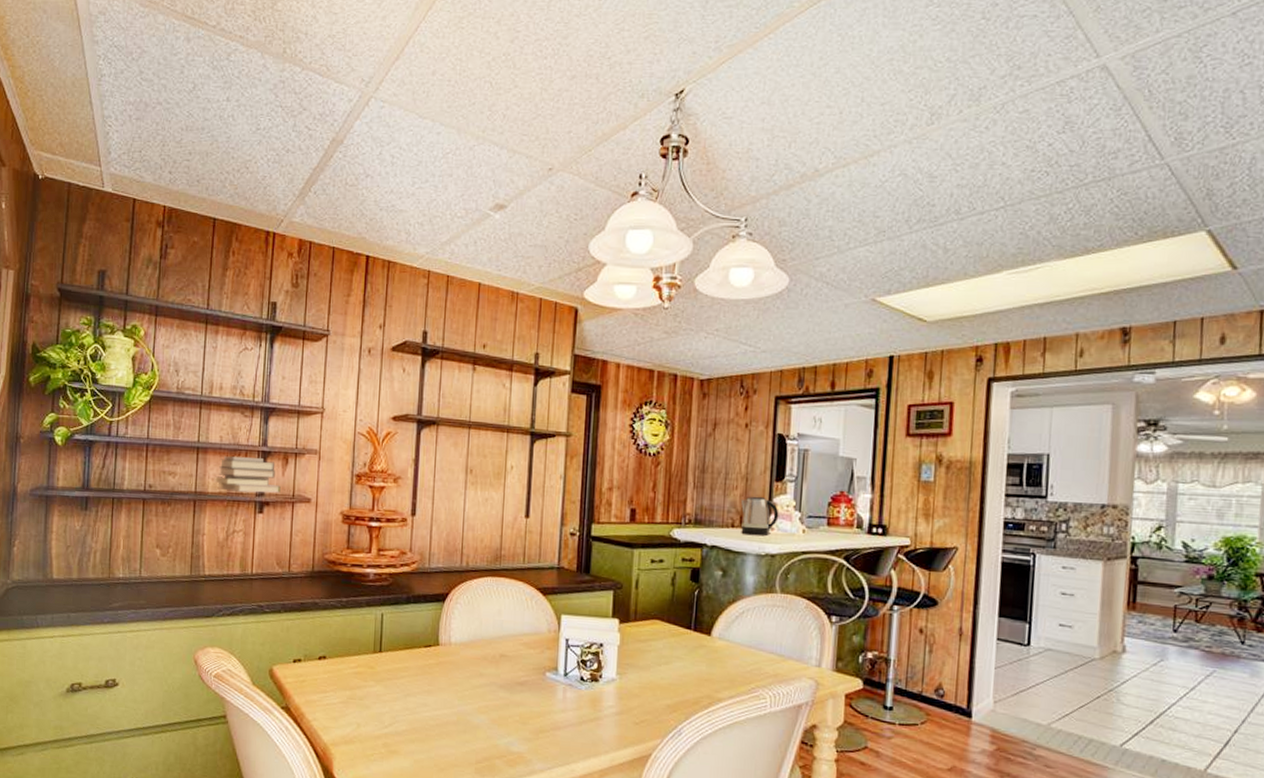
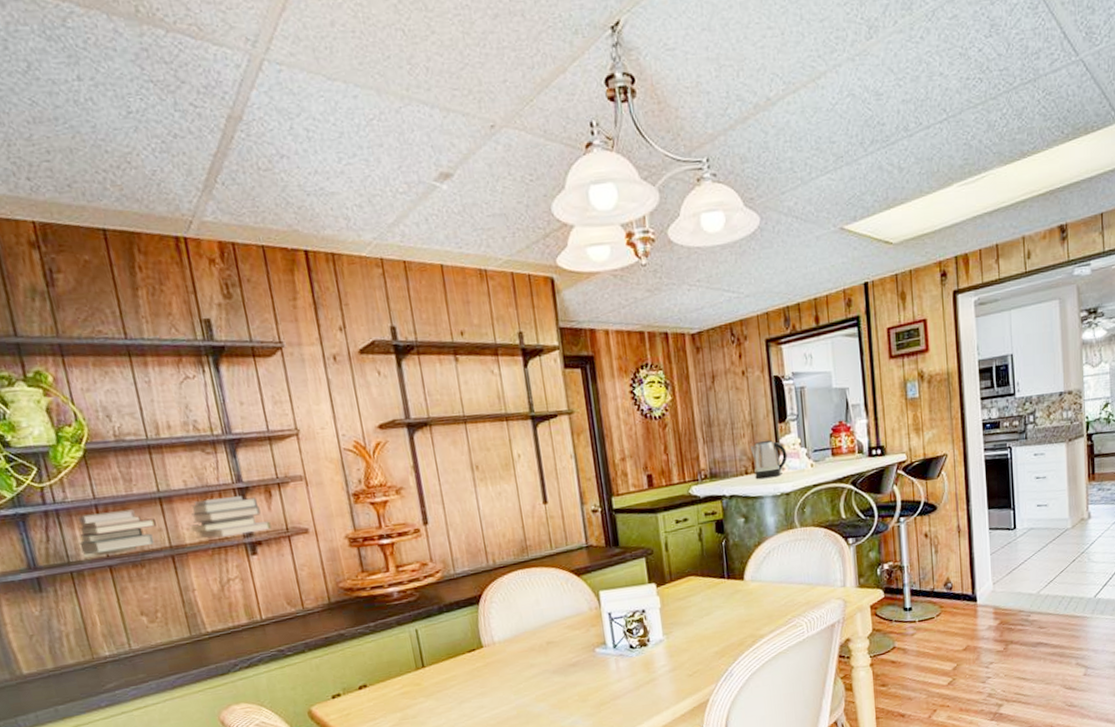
books: none [126,451,190,490] -> present [78,509,158,558]

